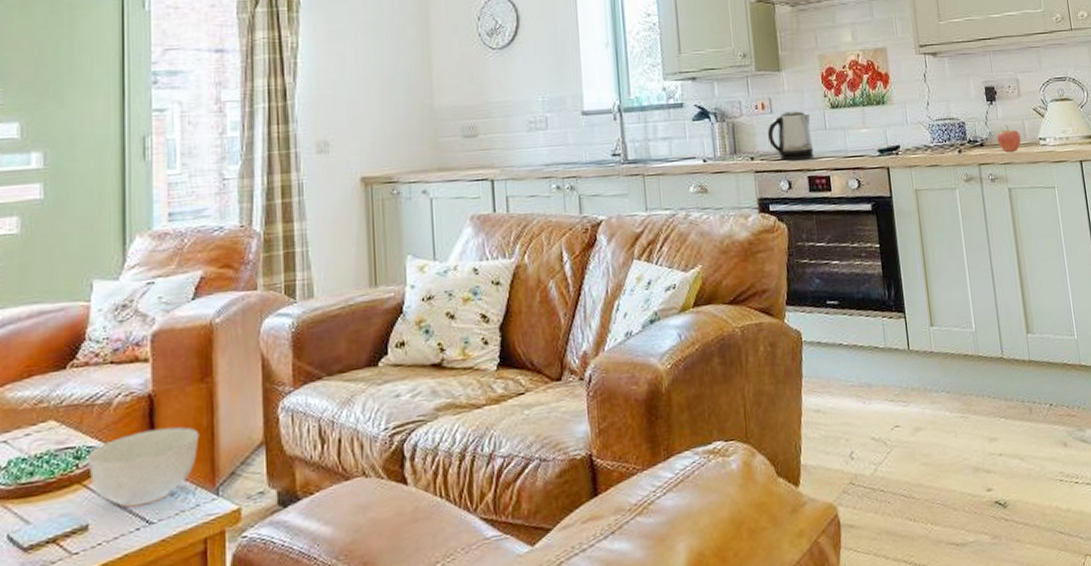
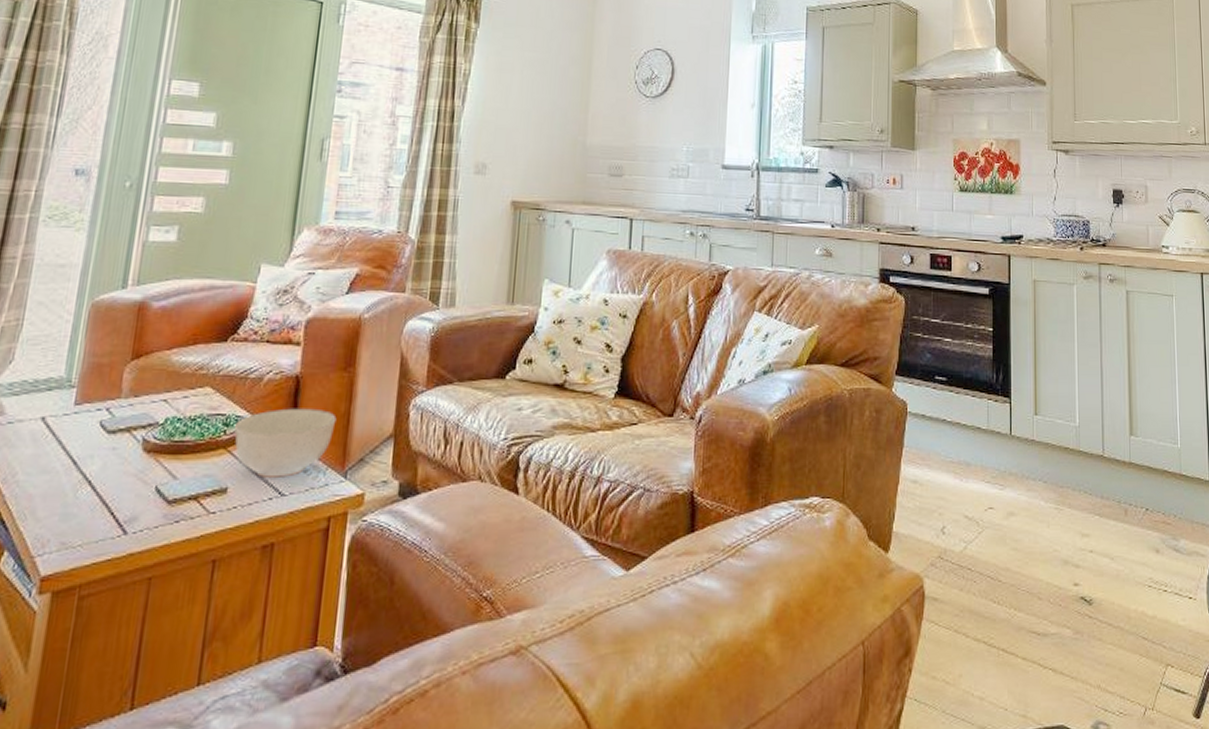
kettle: present [767,111,815,162] -> none [895,189,939,238]
fruit: present [997,125,1021,153] -> none [1120,229,1144,256]

